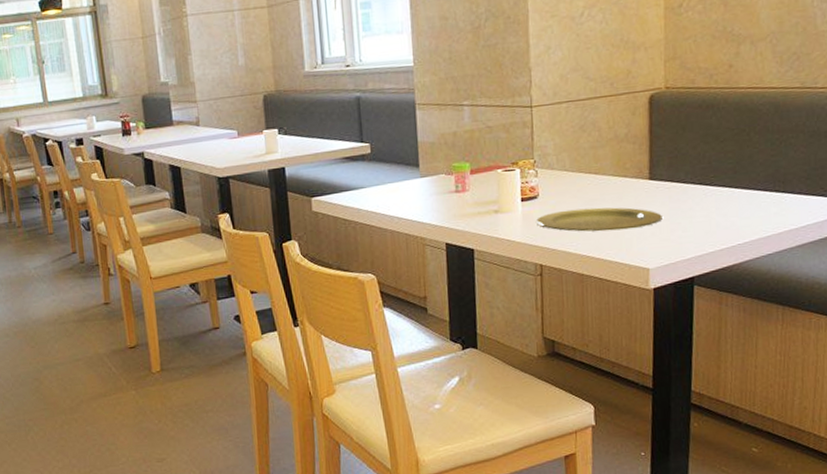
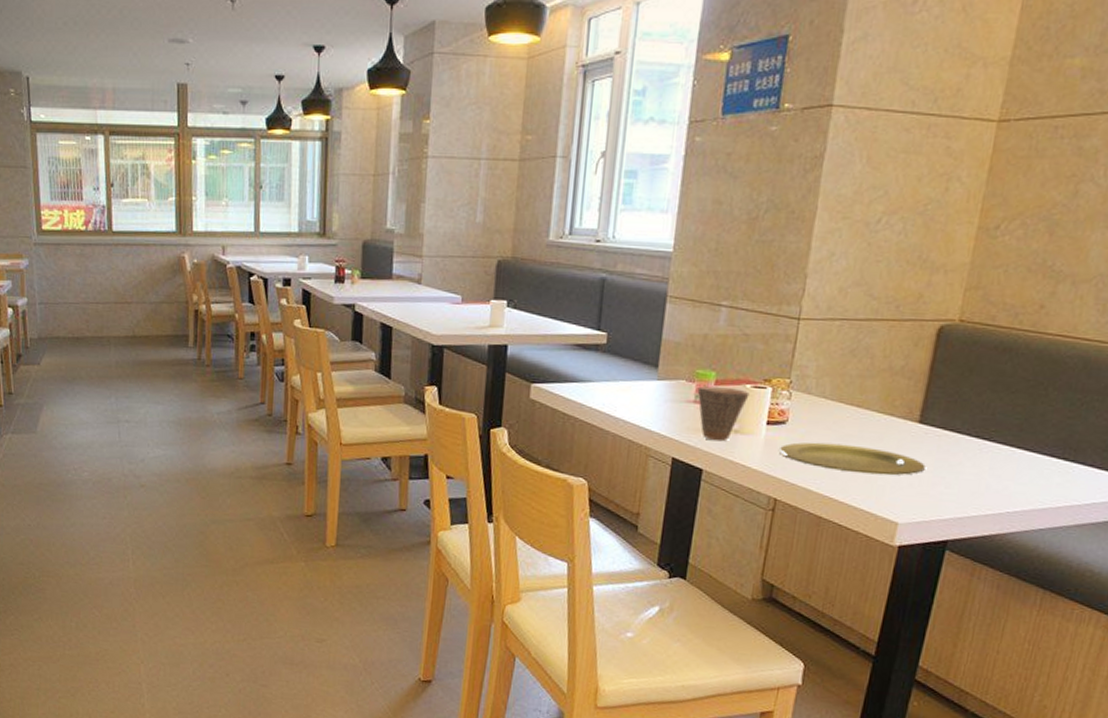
cup: none [456,174,502,223] -> present [697,386,750,442]

